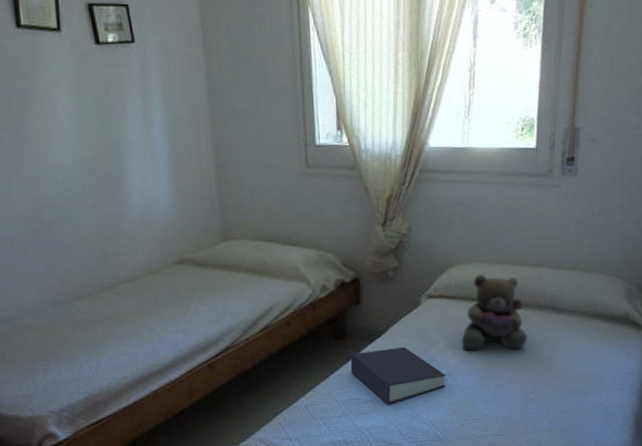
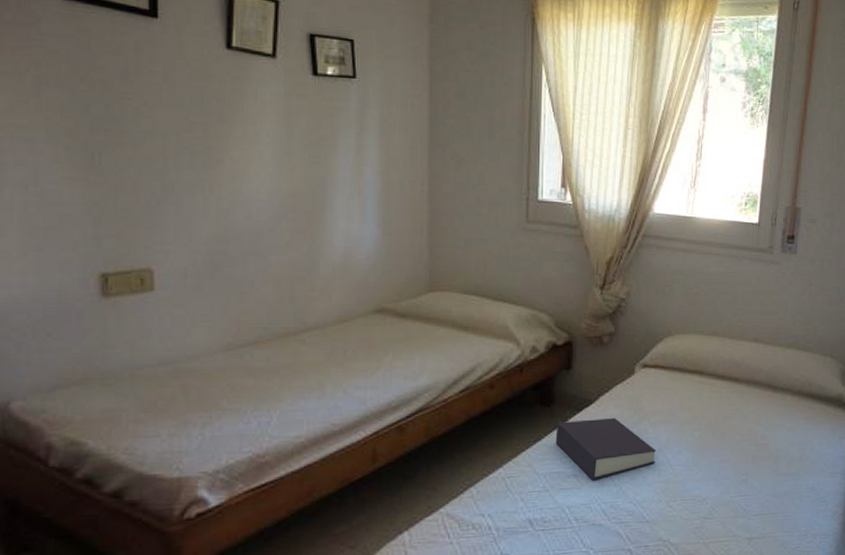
teddy bear: present [461,274,528,352] -> none [675,346,743,427]

